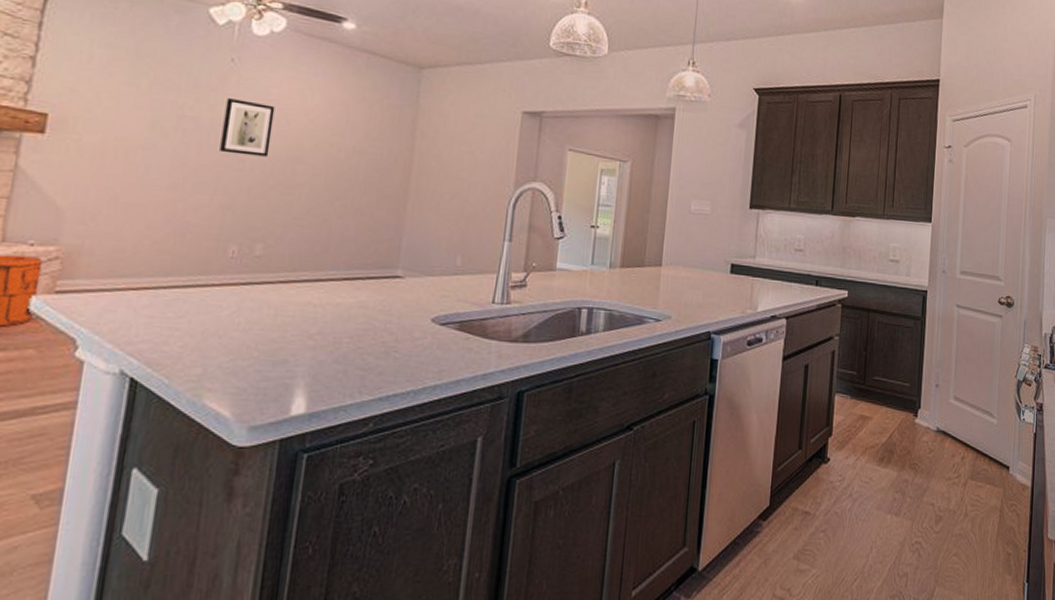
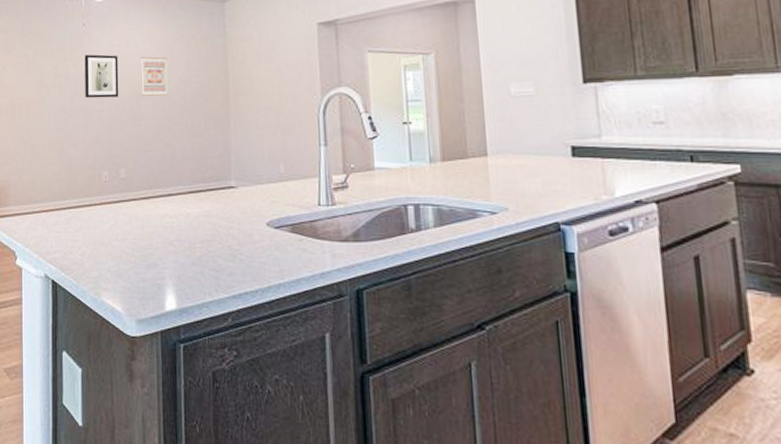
wall art: none [299,113,341,164] -> present [140,56,168,96]

